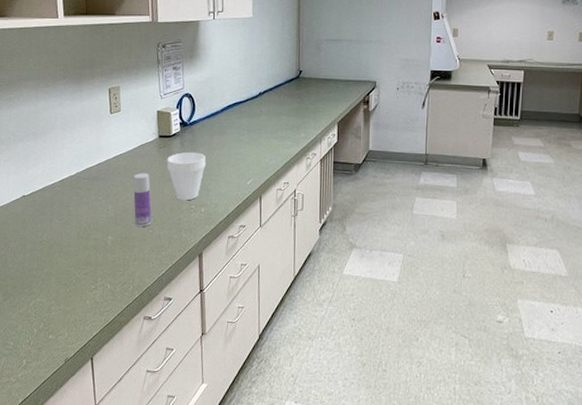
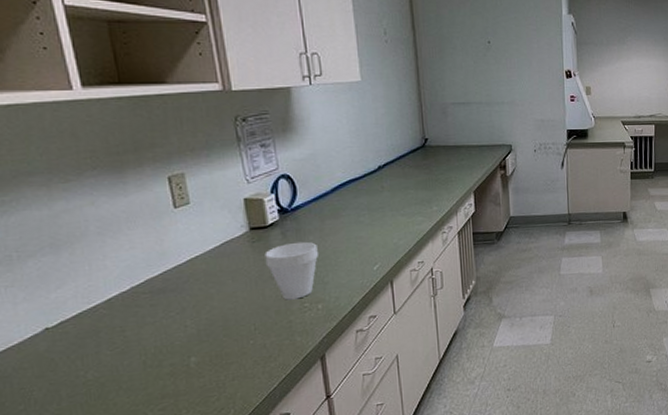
bottle: present [133,172,152,227] -> none [219,274,251,340]

